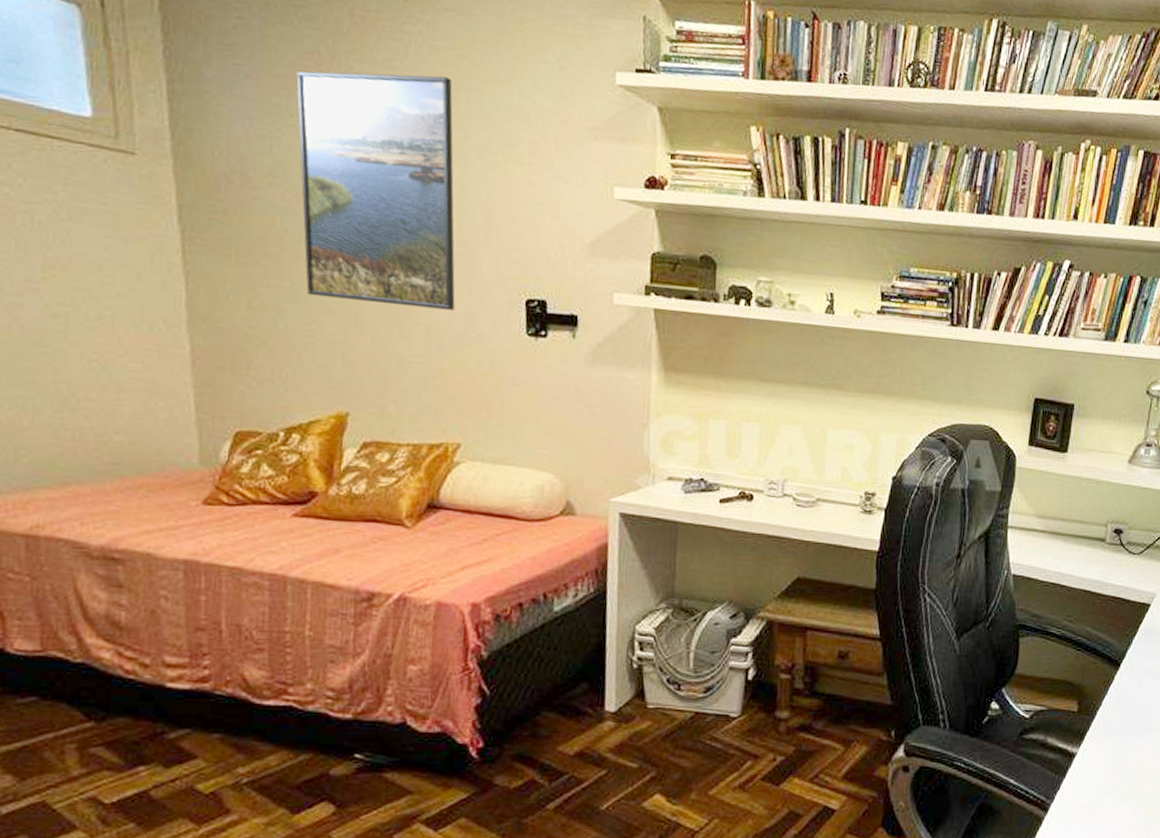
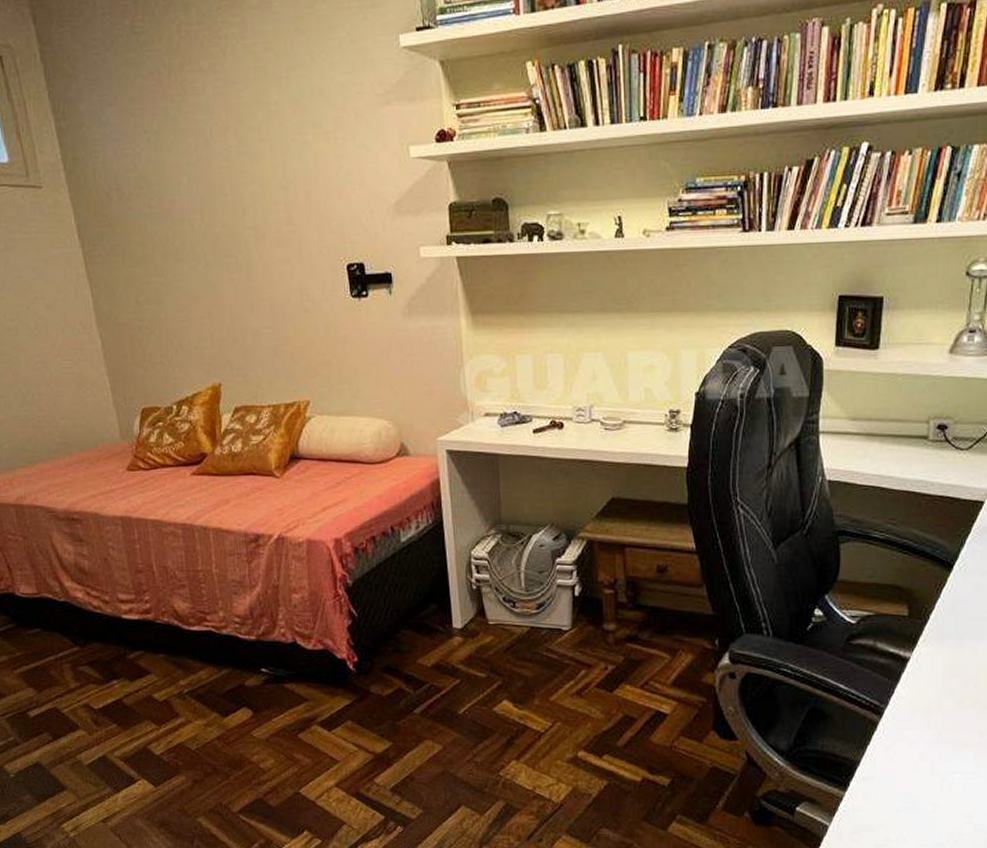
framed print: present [296,70,455,311] -> none [145,71,291,286]

